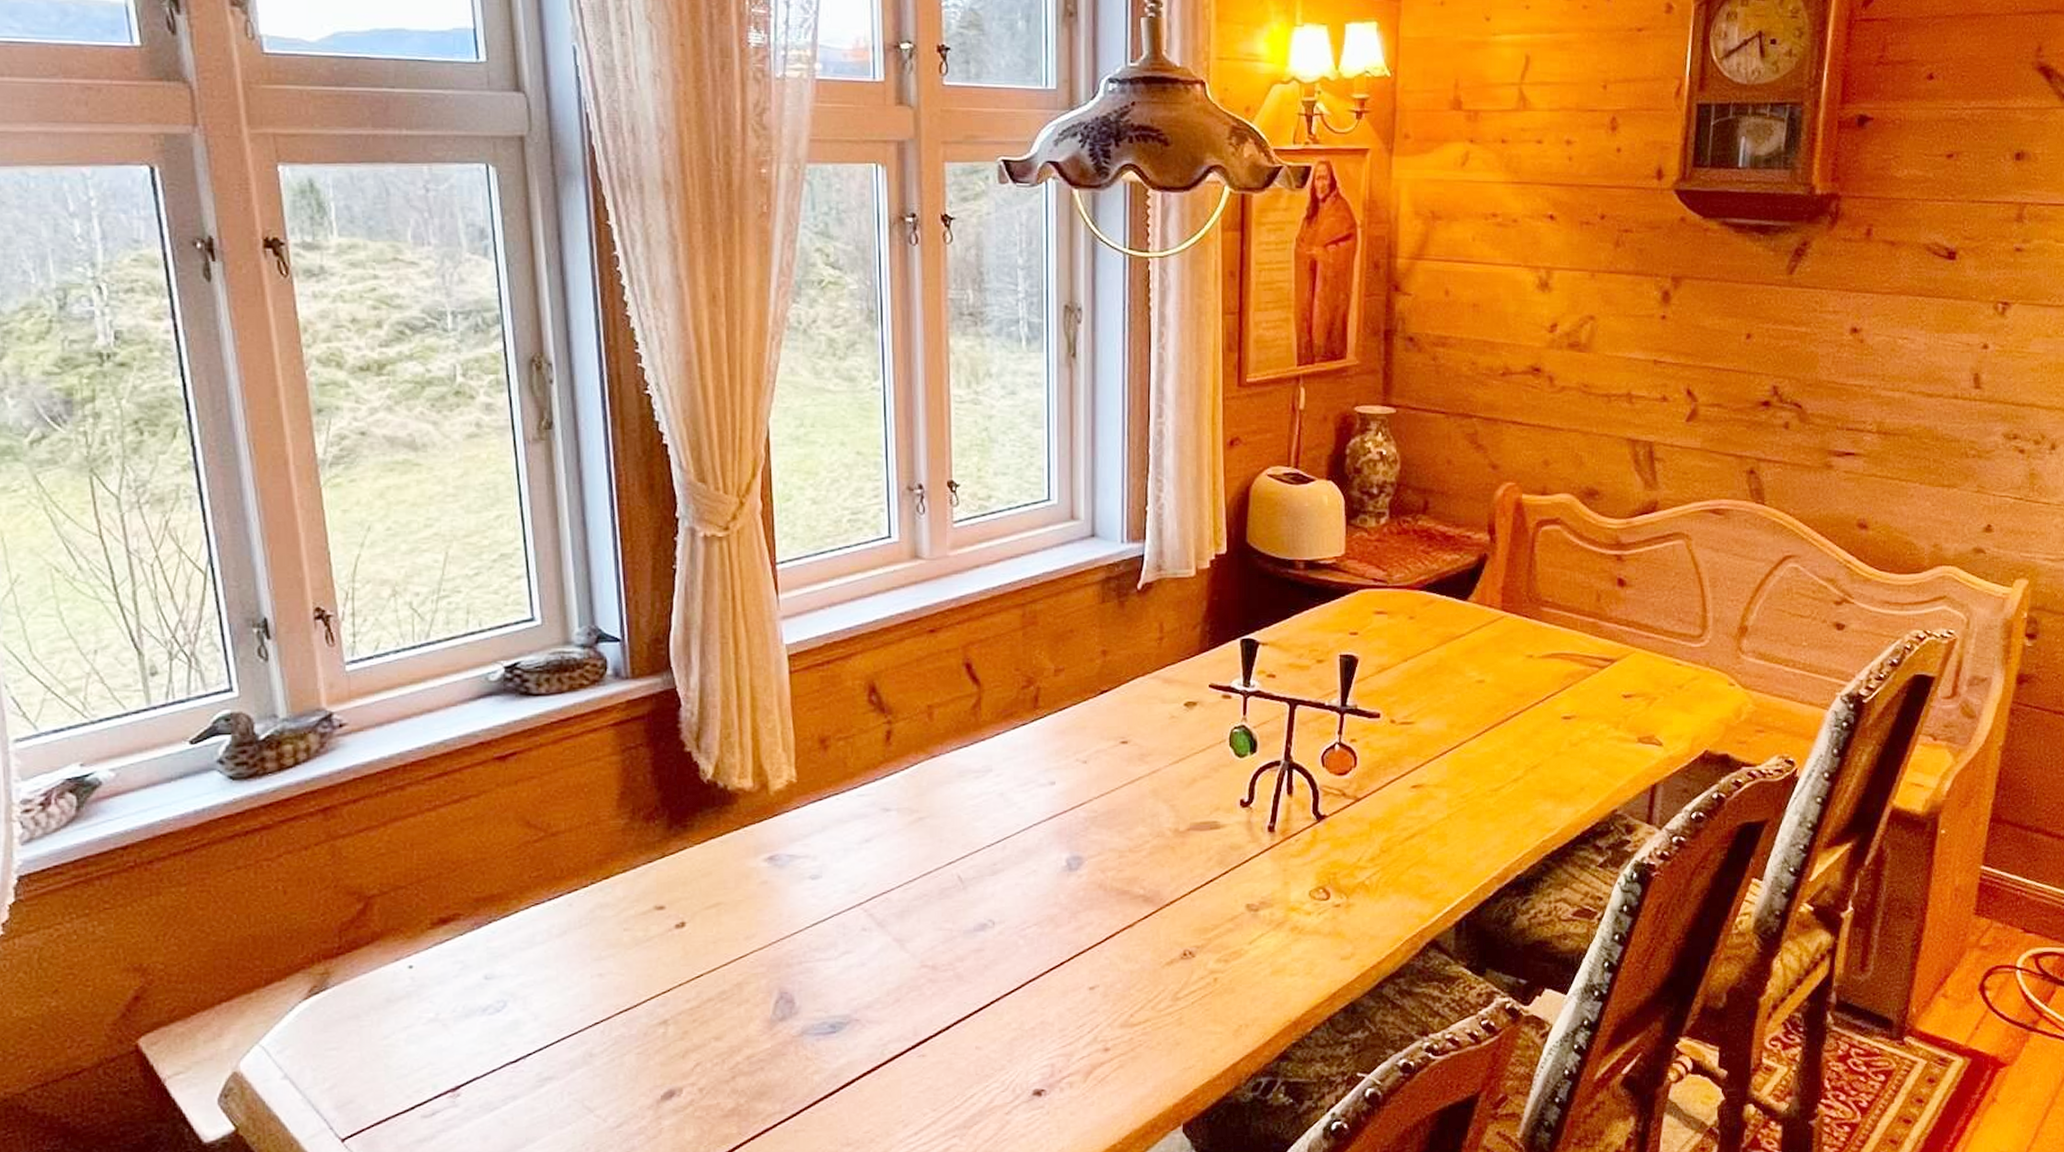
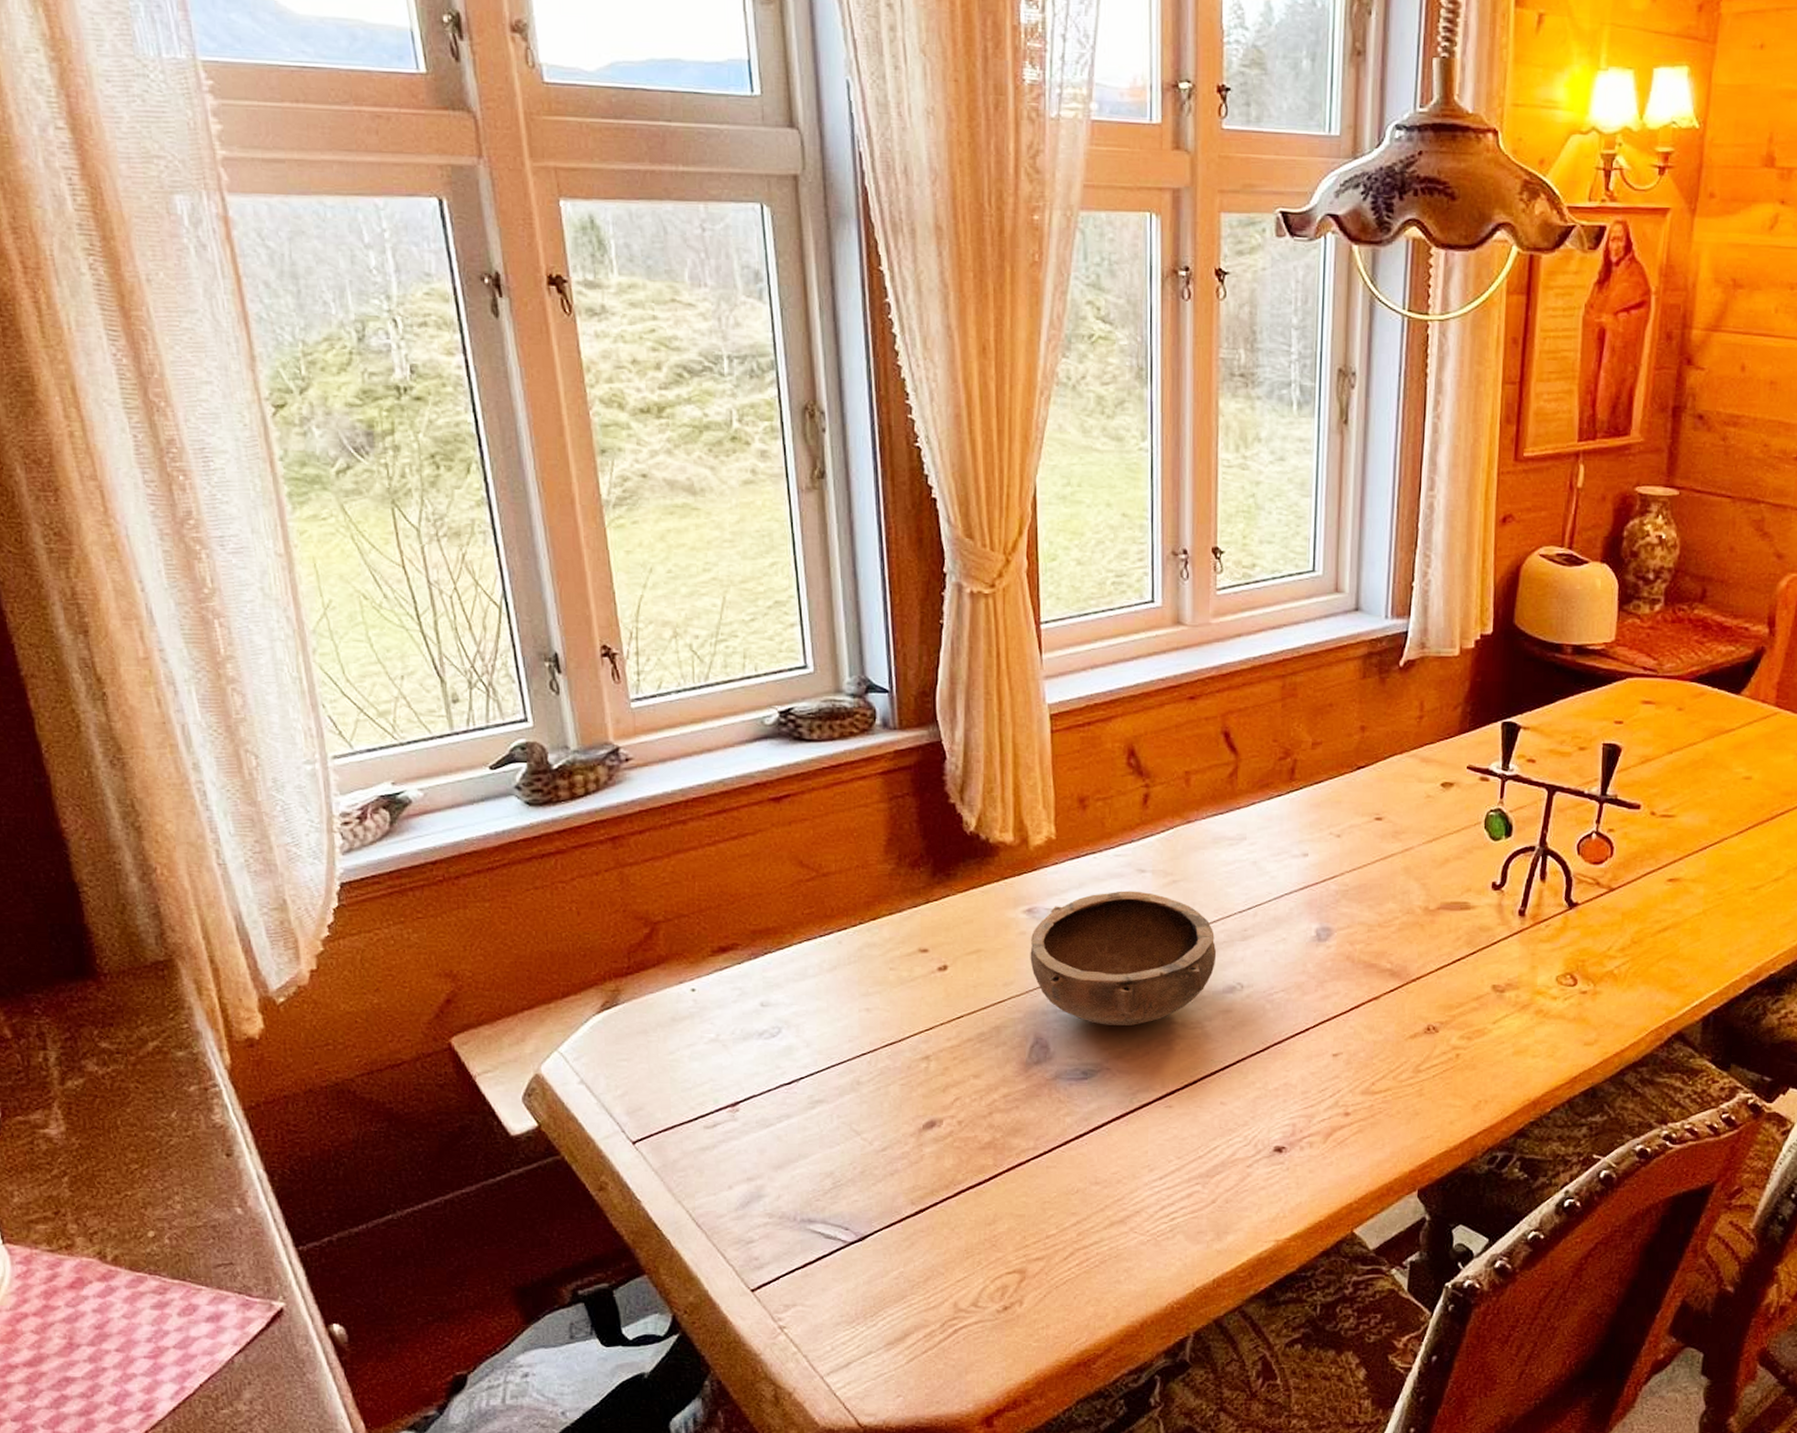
bowl: none [772,831,965,974] -> present [1030,890,1216,1026]

